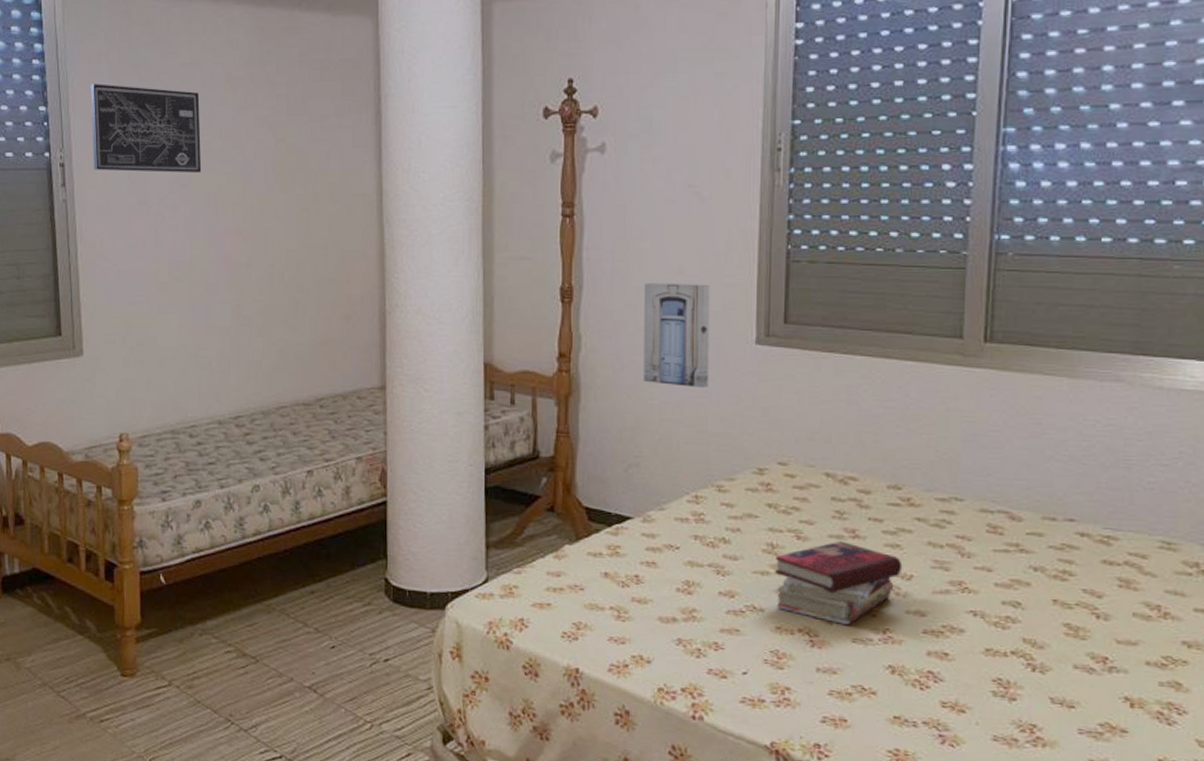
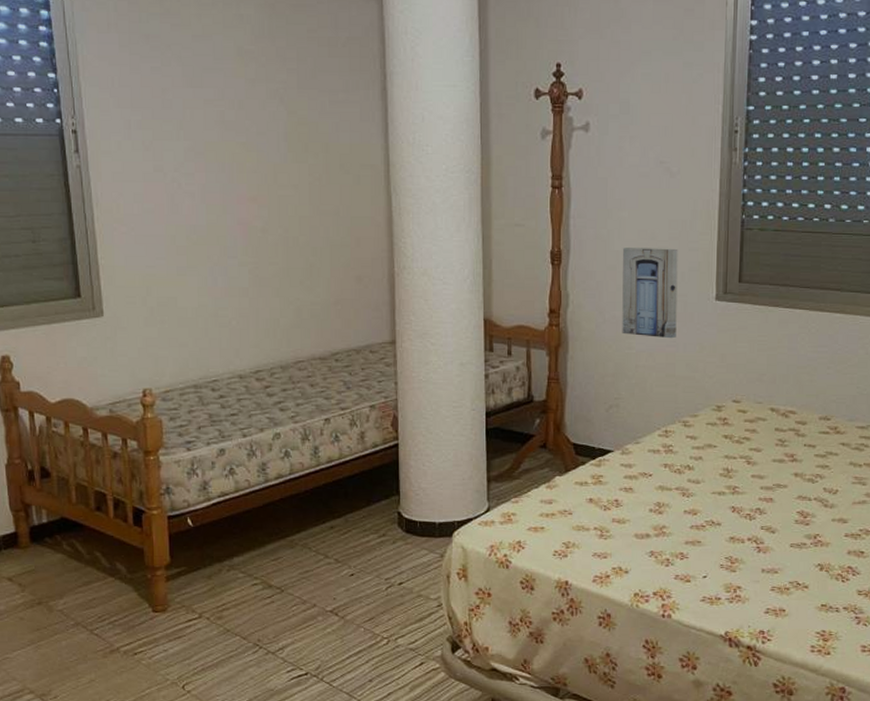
wall art: present [90,84,202,174] -> none [100,52,216,143]
book: present [775,540,903,626] -> none [730,464,830,534]

